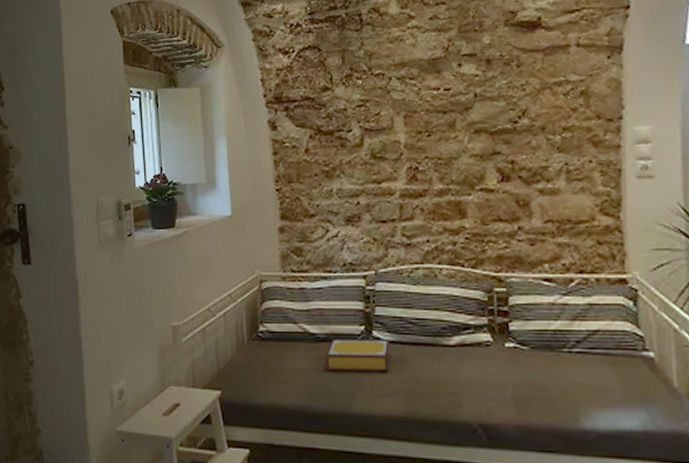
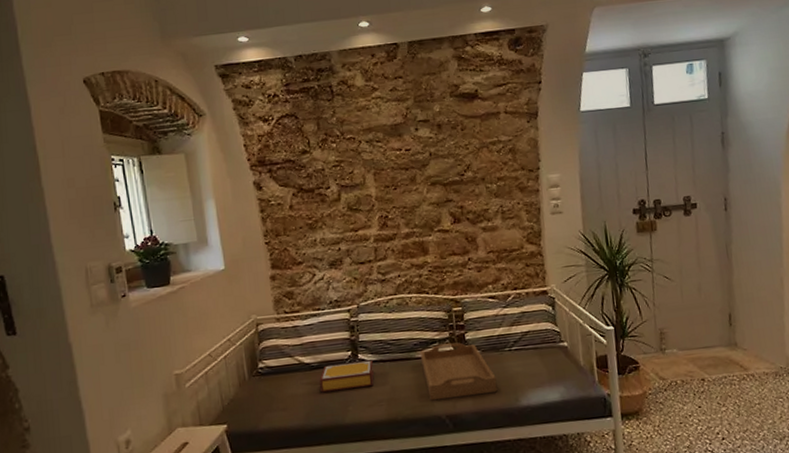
serving tray: none [449,332,550,406] -> present [420,342,498,401]

